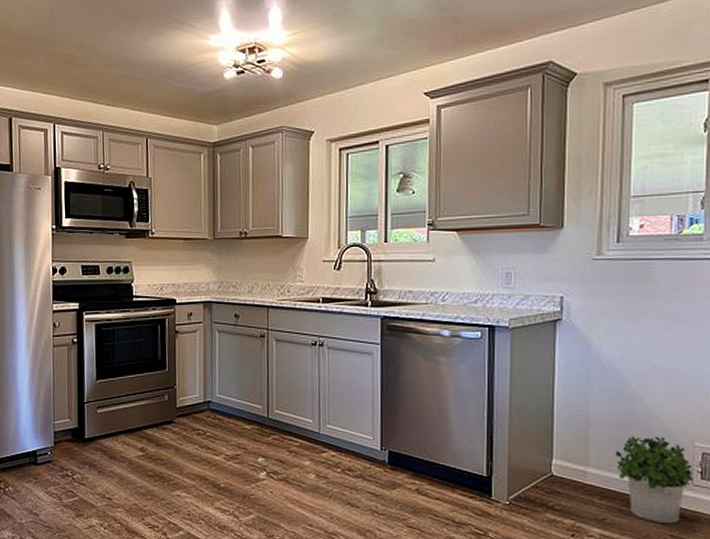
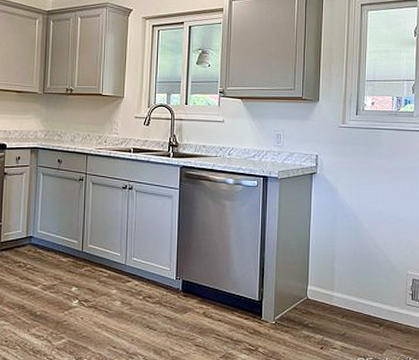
potted plant: present [615,436,694,524] -> none [353,266,407,336]

